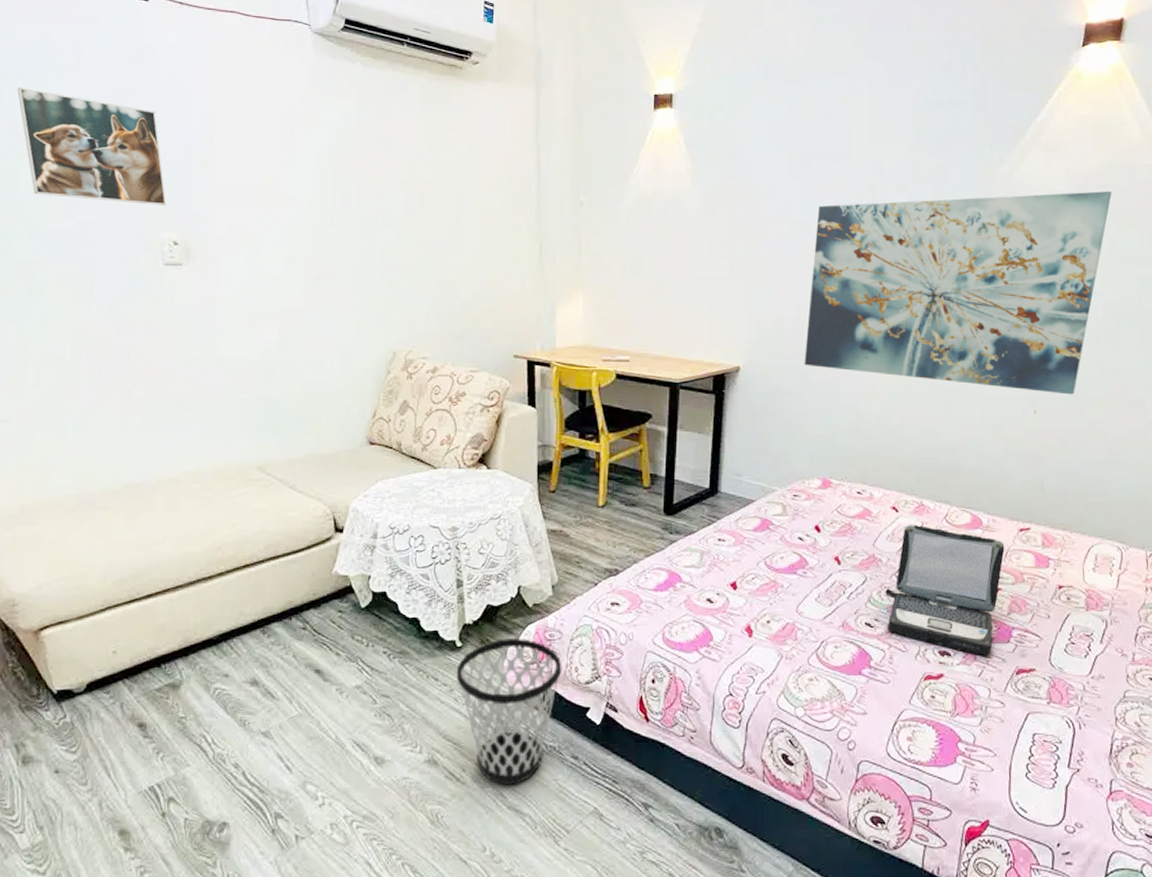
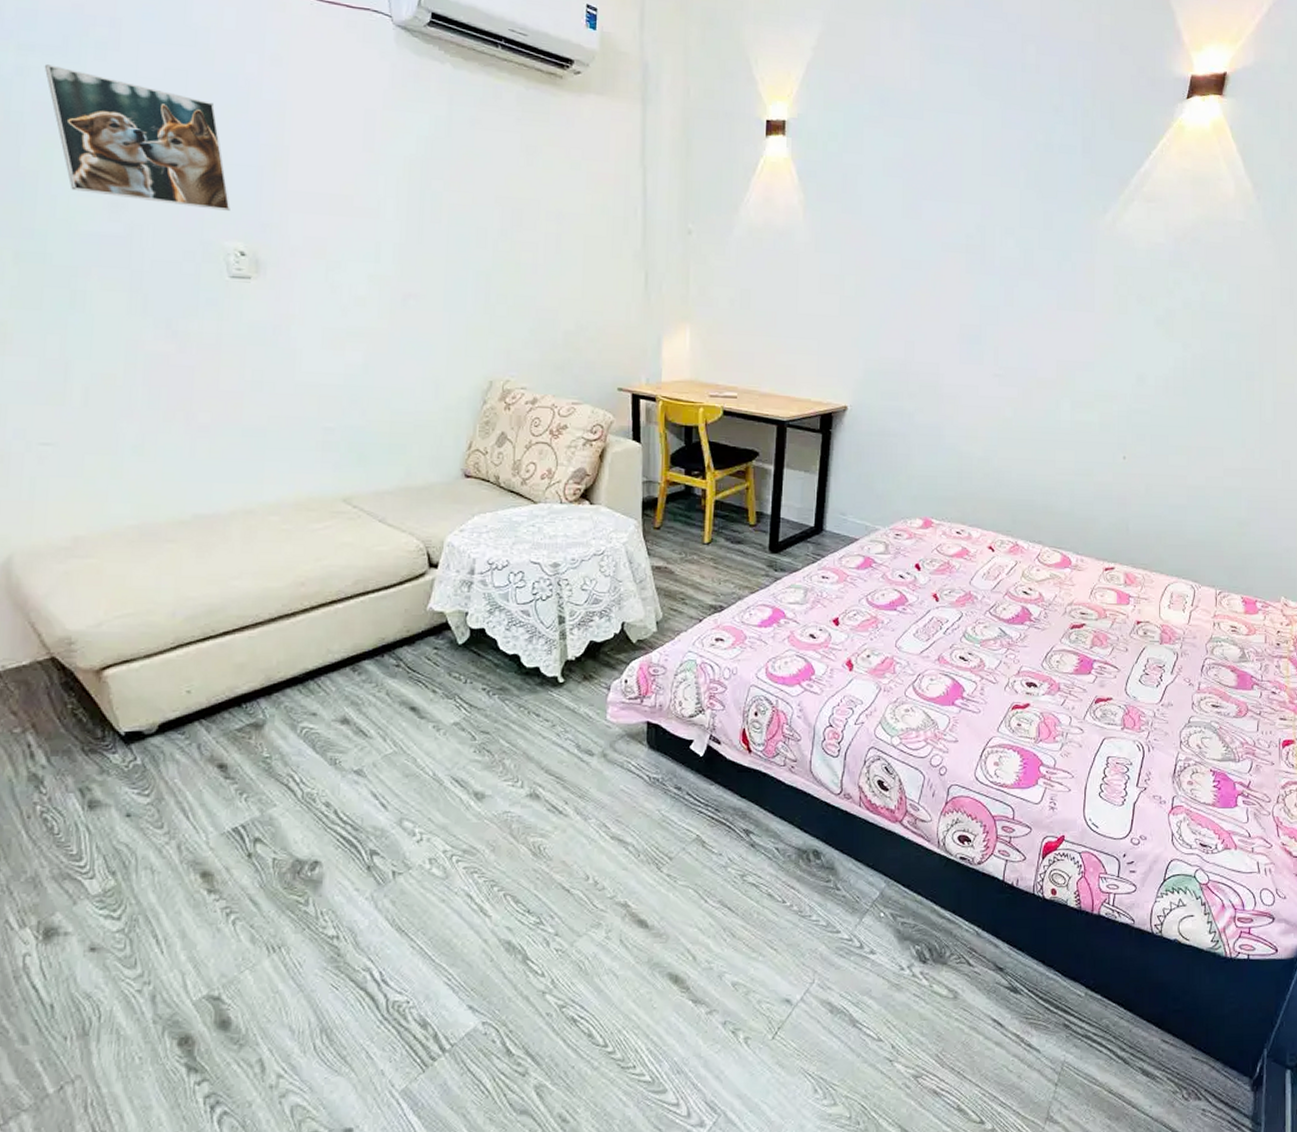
wastebasket: present [456,637,562,786] -> none [558,673,666,817]
wall art: present [804,190,1111,395] -> none [910,244,1205,442]
laptop: present [885,524,1005,656] -> none [979,563,1091,686]

